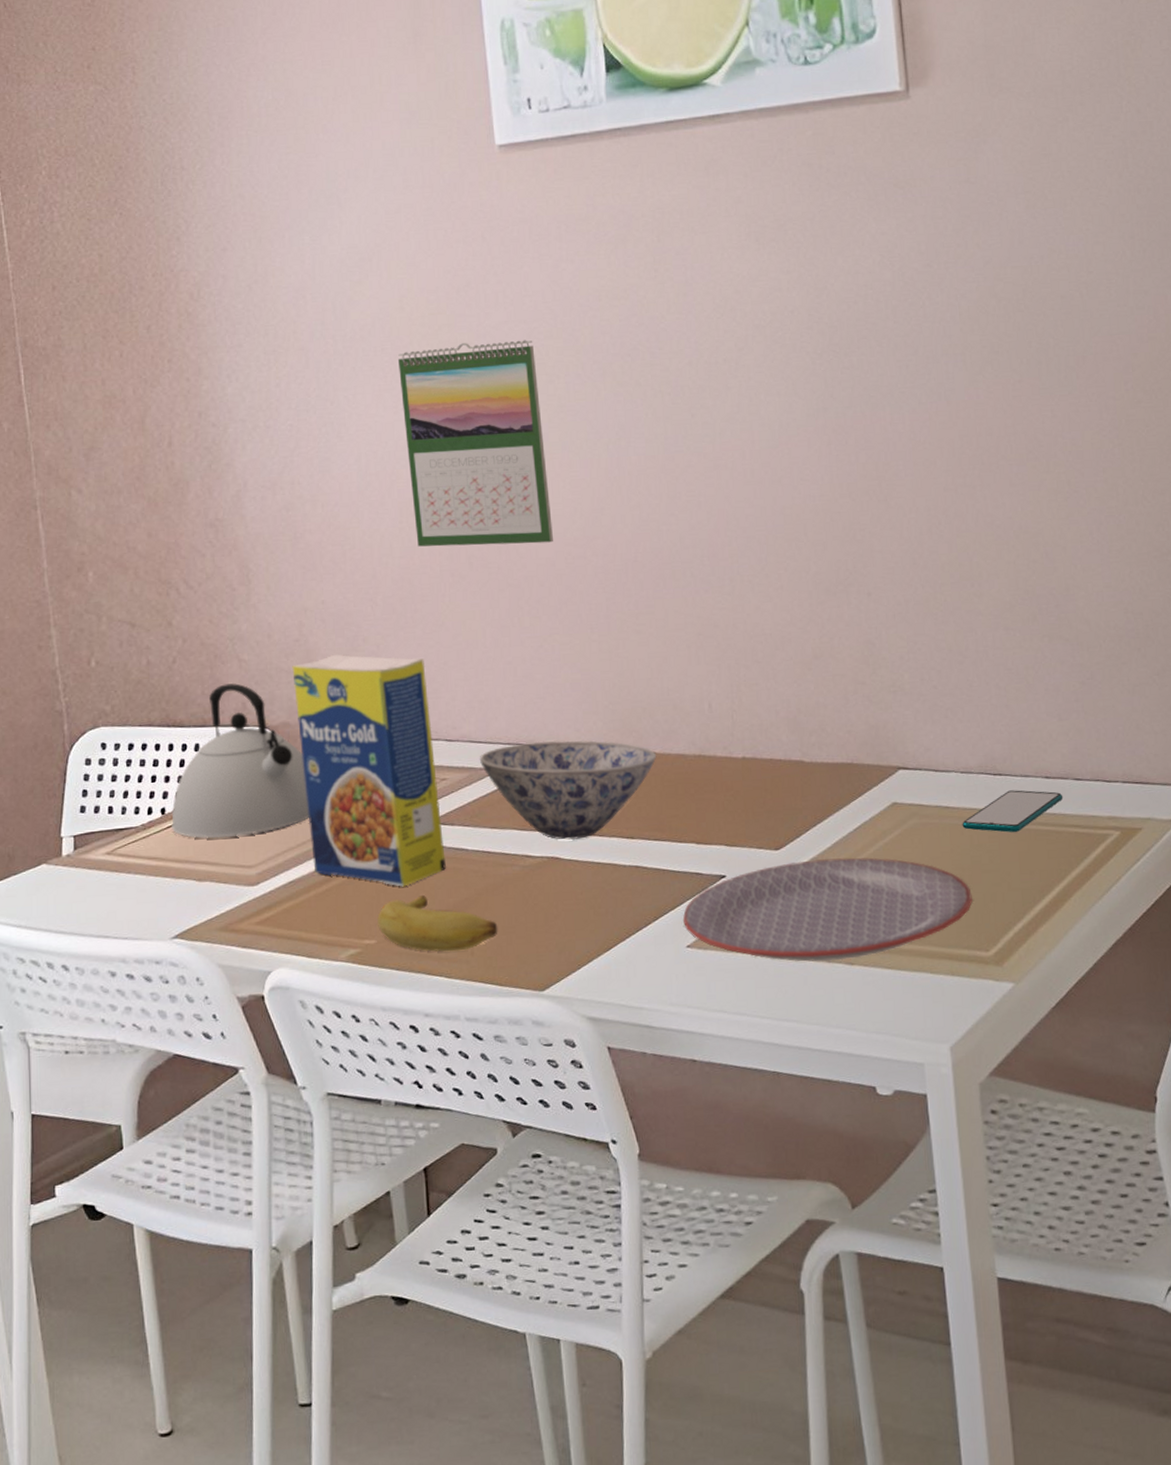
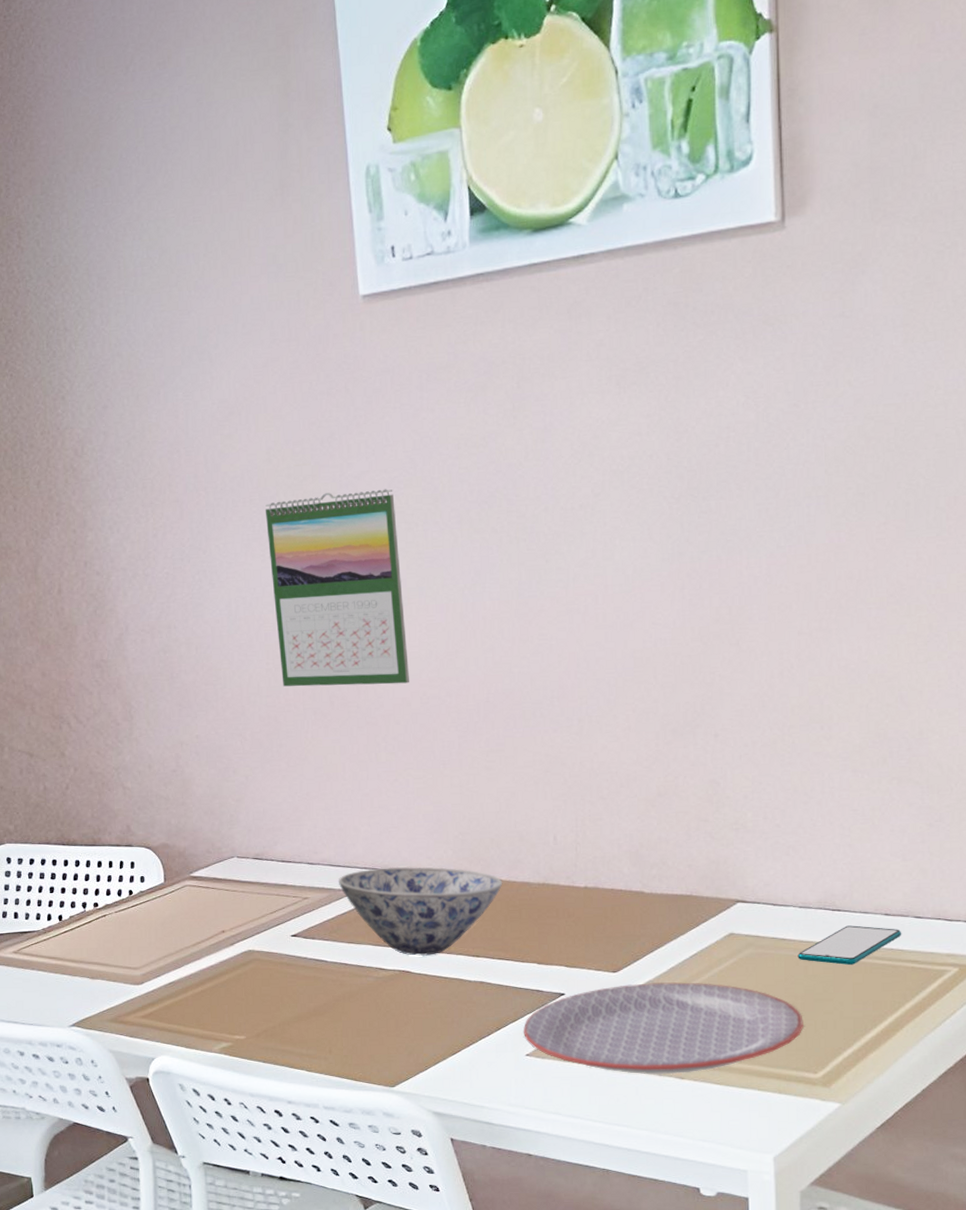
kettle: present [172,683,310,839] -> none [68,808,187,943]
legume: present [292,654,446,887] -> none [170,784,307,991]
banana: present [377,895,498,952] -> none [246,999,354,1049]

